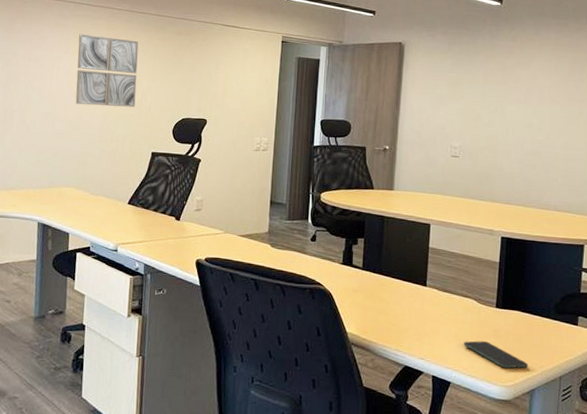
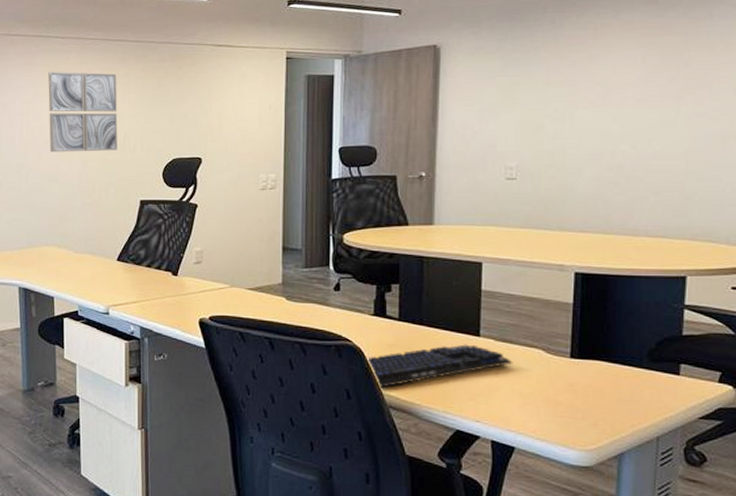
keyboard: none [334,292,452,327] -> present [366,344,513,388]
smartphone: present [463,341,529,369] -> none [529,398,615,430]

